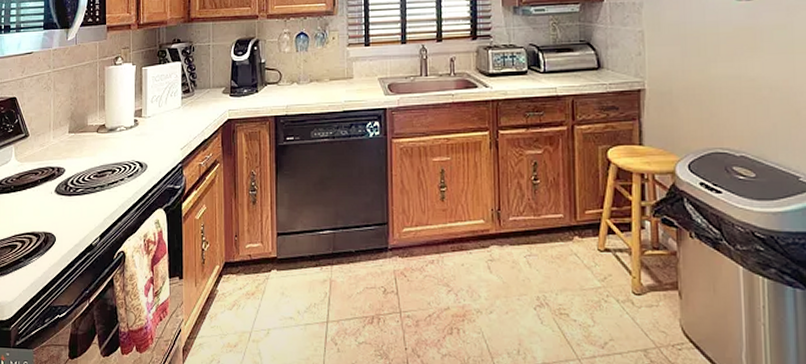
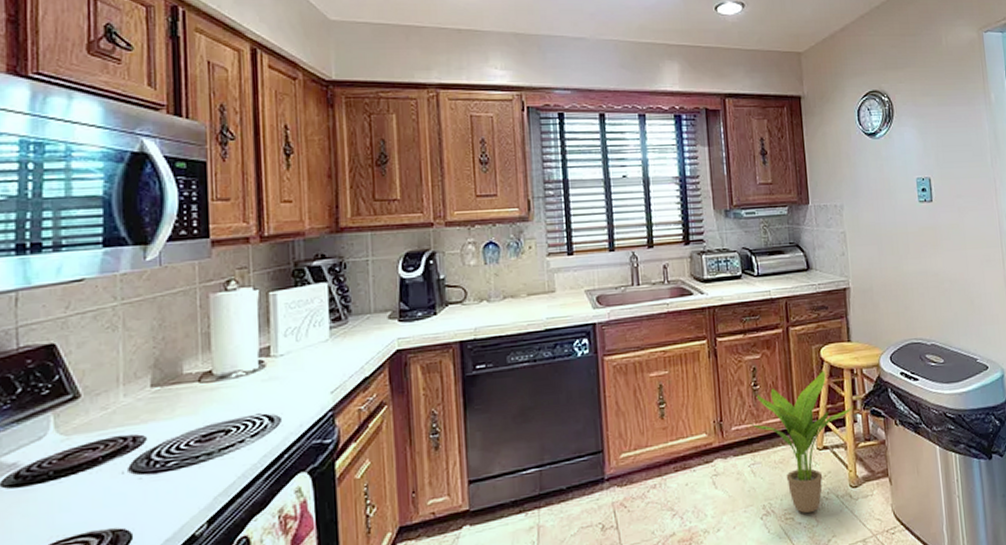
potted plant: none [527,172,642,313] -> present [749,370,853,513]

